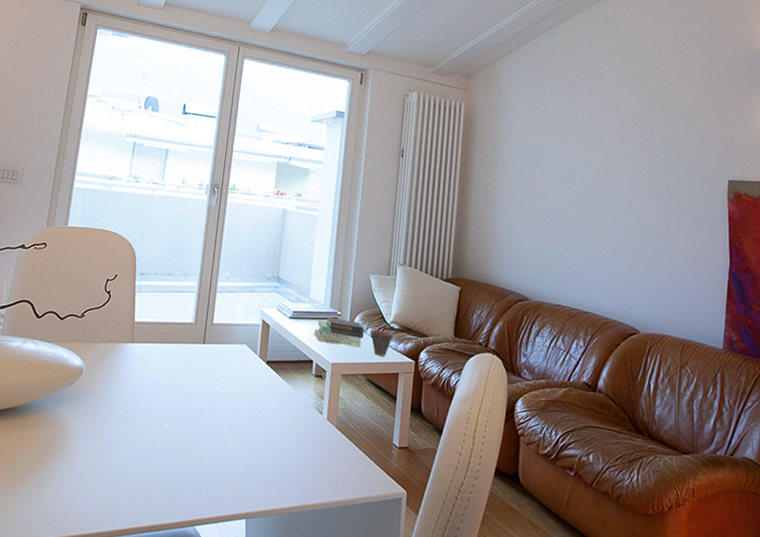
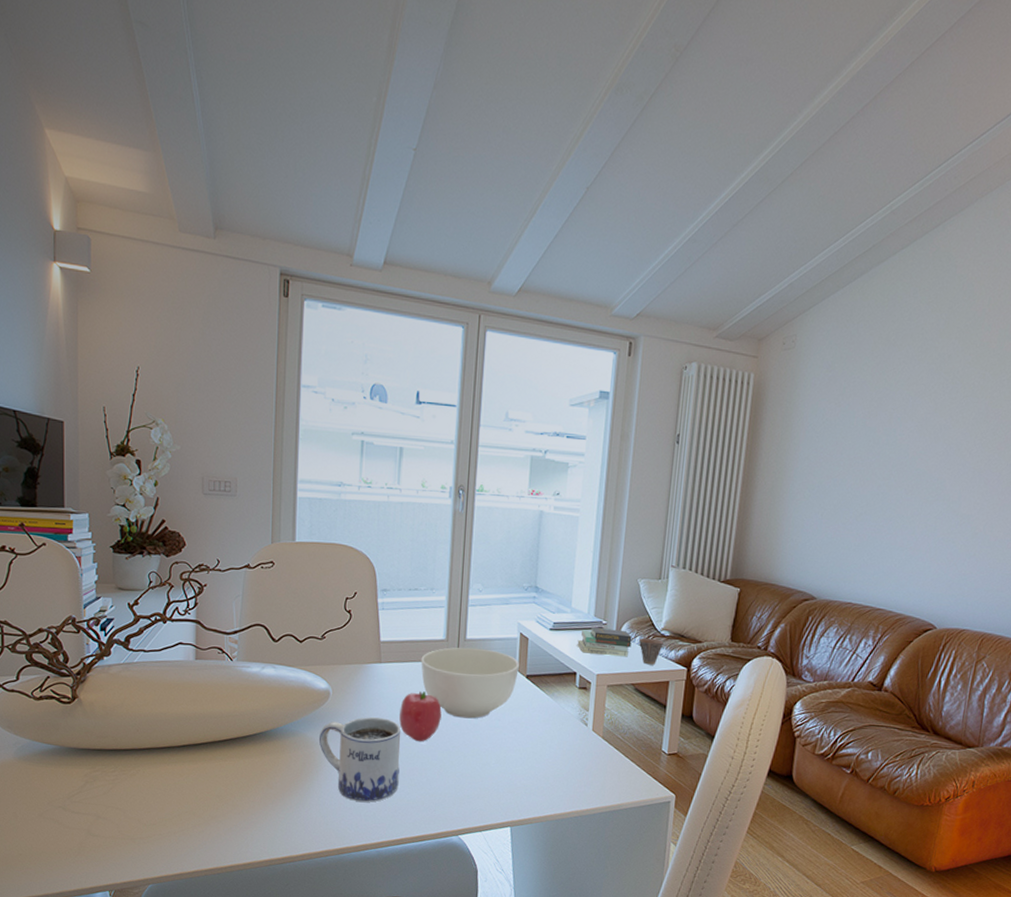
mug: none [67,396,147,486] -> present [318,717,401,802]
fruit: none [145,372,186,424] -> present [399,691,442,742]
bowl: none [170,330,261,402] -> present [421,647,520,719]

